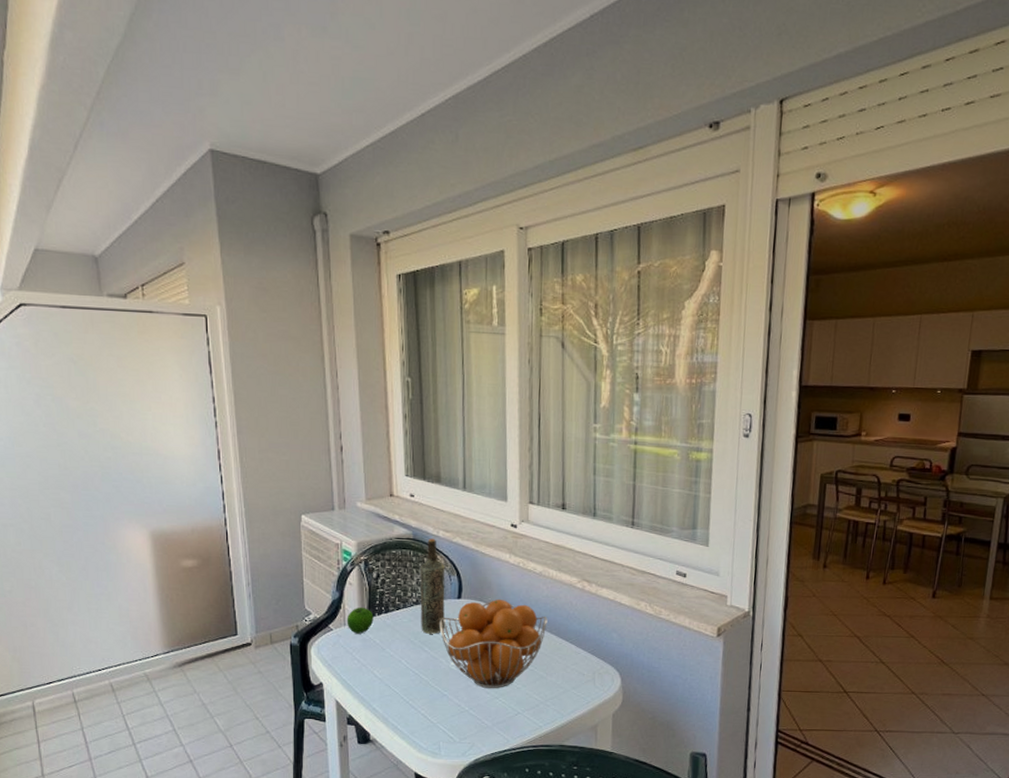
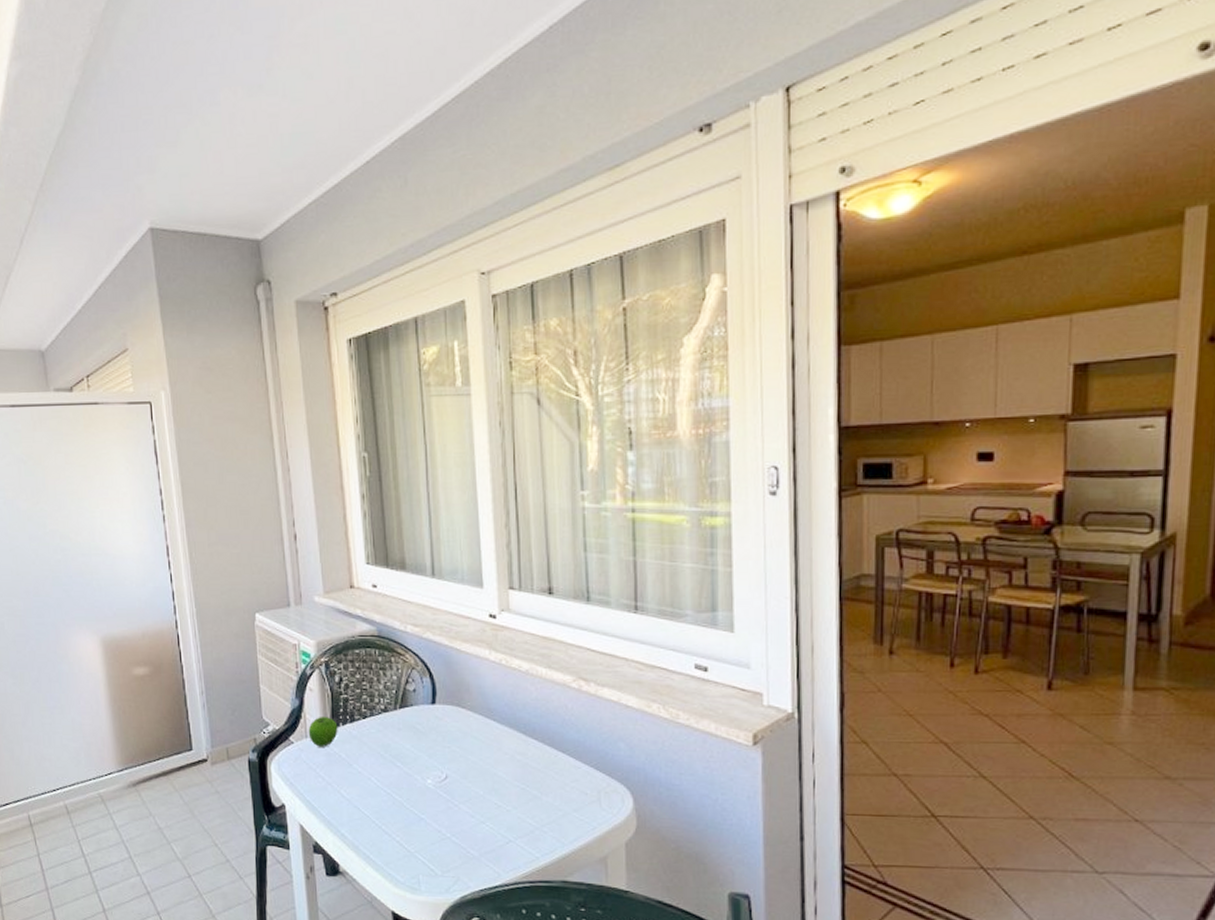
bottle: present [419,538,445,634] -> none [386,634,418,746]
fruit basket: present [439,599,548,689] -> none [412,703,539,812]

